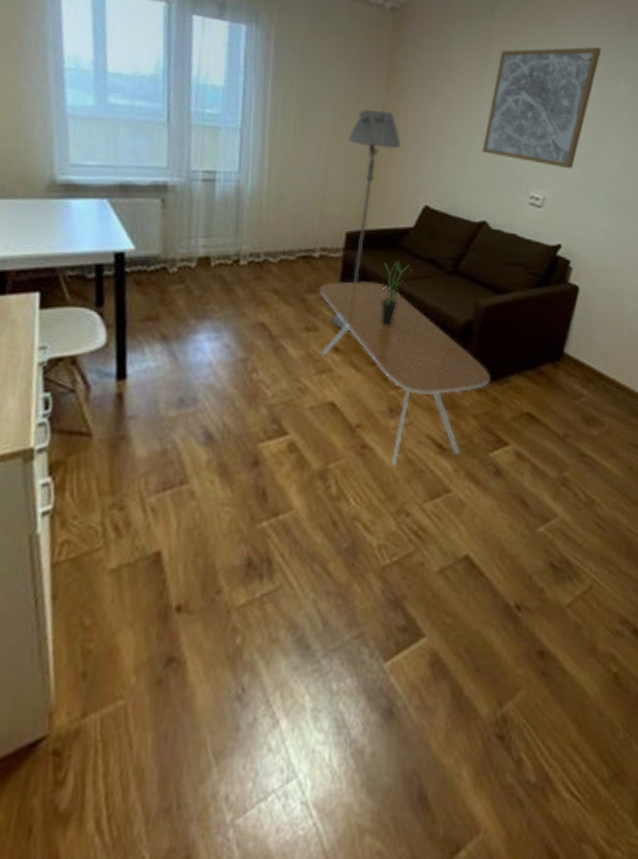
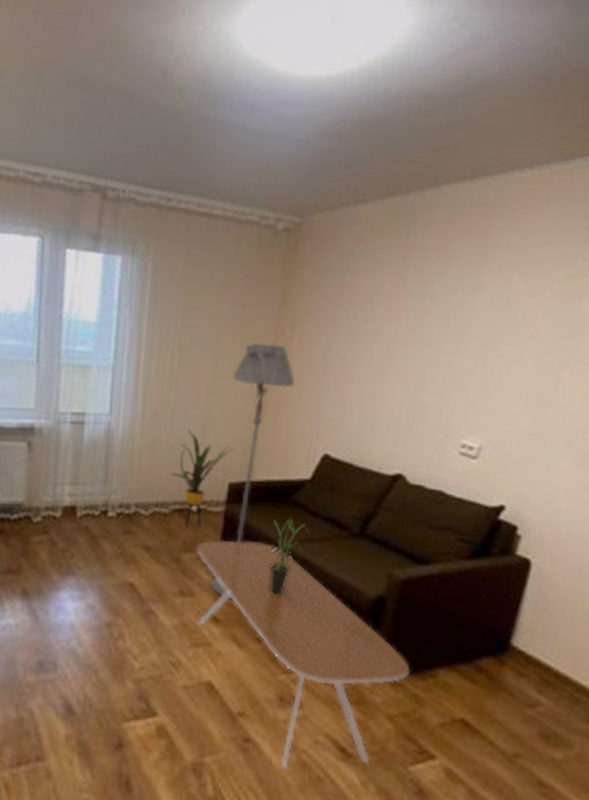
house plant: none [295,187,352,272] -> present [170,431,236,528]
wall art: present [482,47,601,169] -> none [397,260,556,412]

